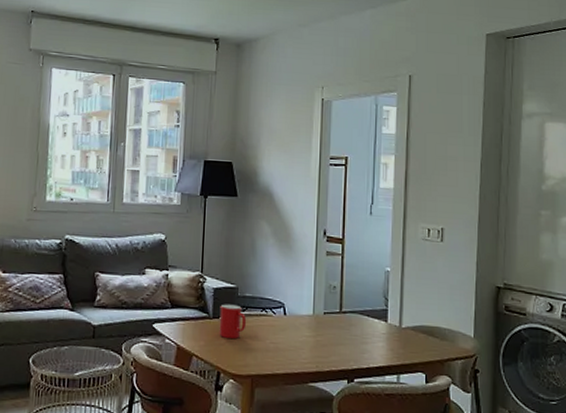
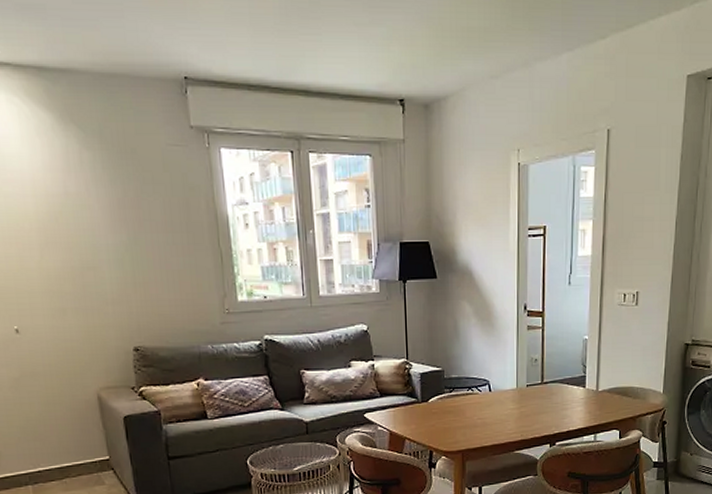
cup: present [219,304,247,339] -> none [428,387,454,419]

